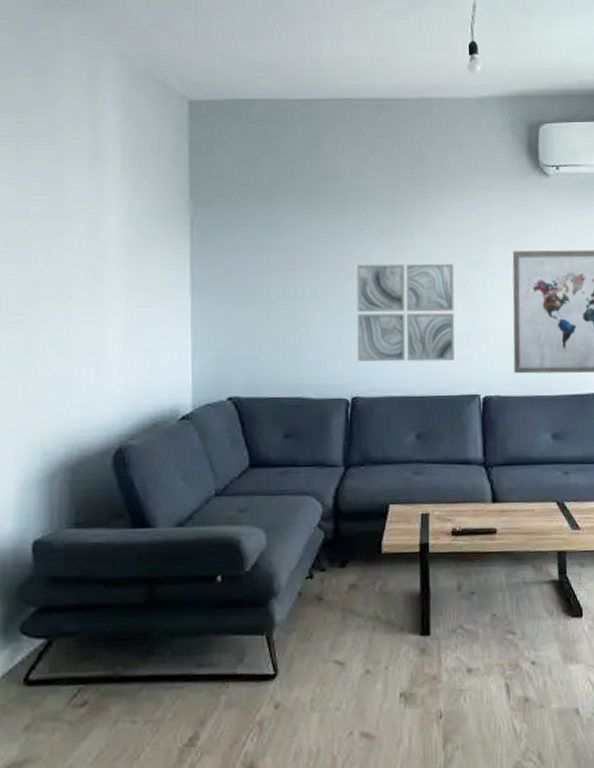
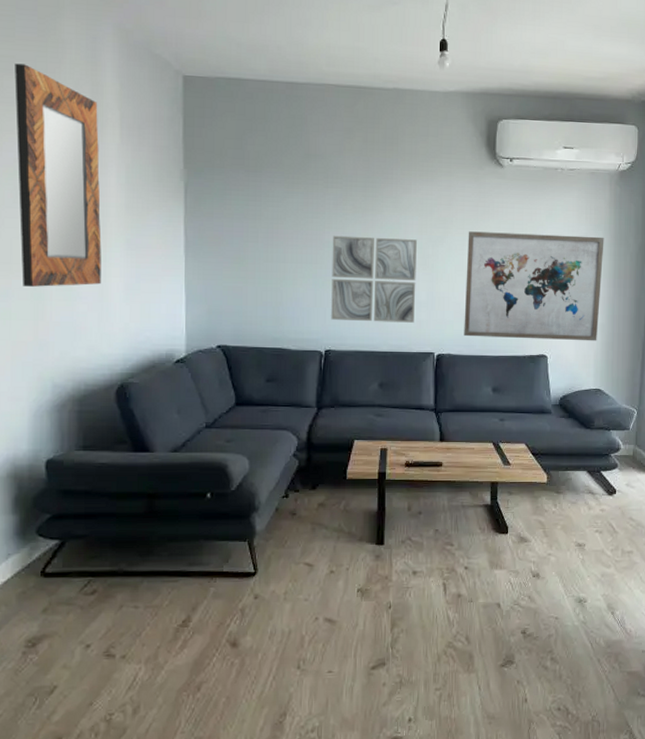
home mirror: none [10,100,100,340] -> present [14,63,102,287]

